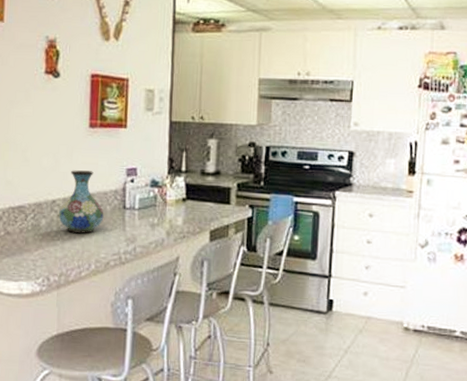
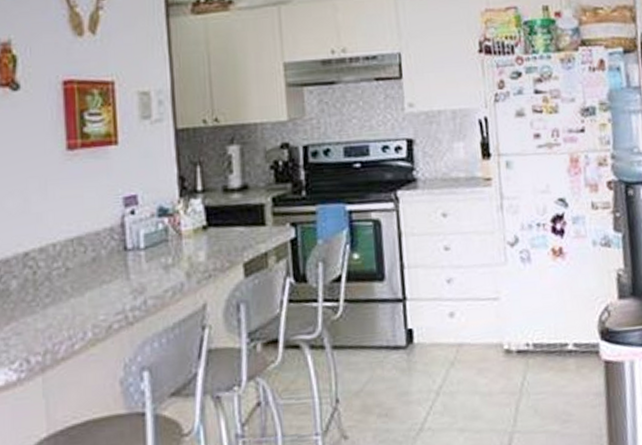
vase: present [59,170,104,234] -> none [35,206,99,293]

